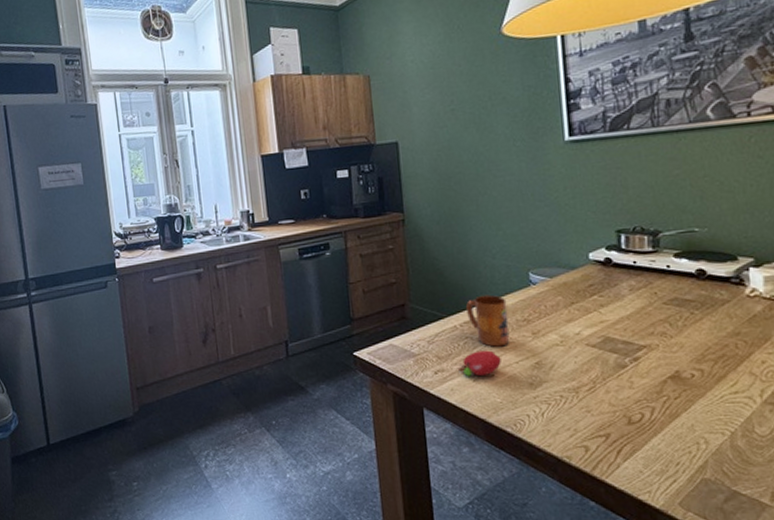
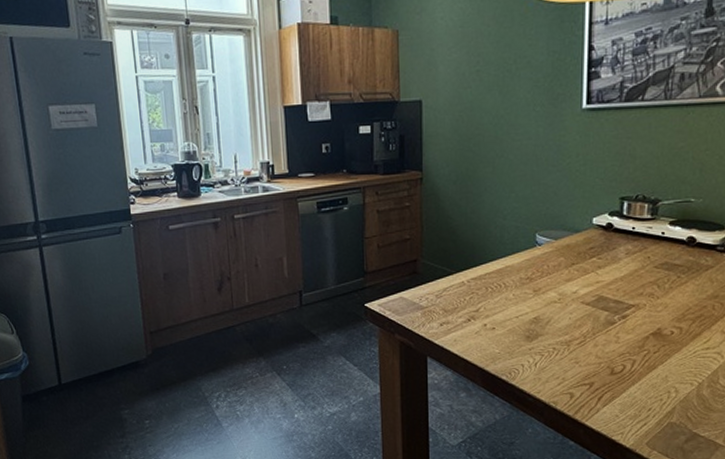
fruit: present [459,350,501,377] -> none [463,305,503,329]
mug: present [465,295,510,347] -> none [474,253,513,302]

